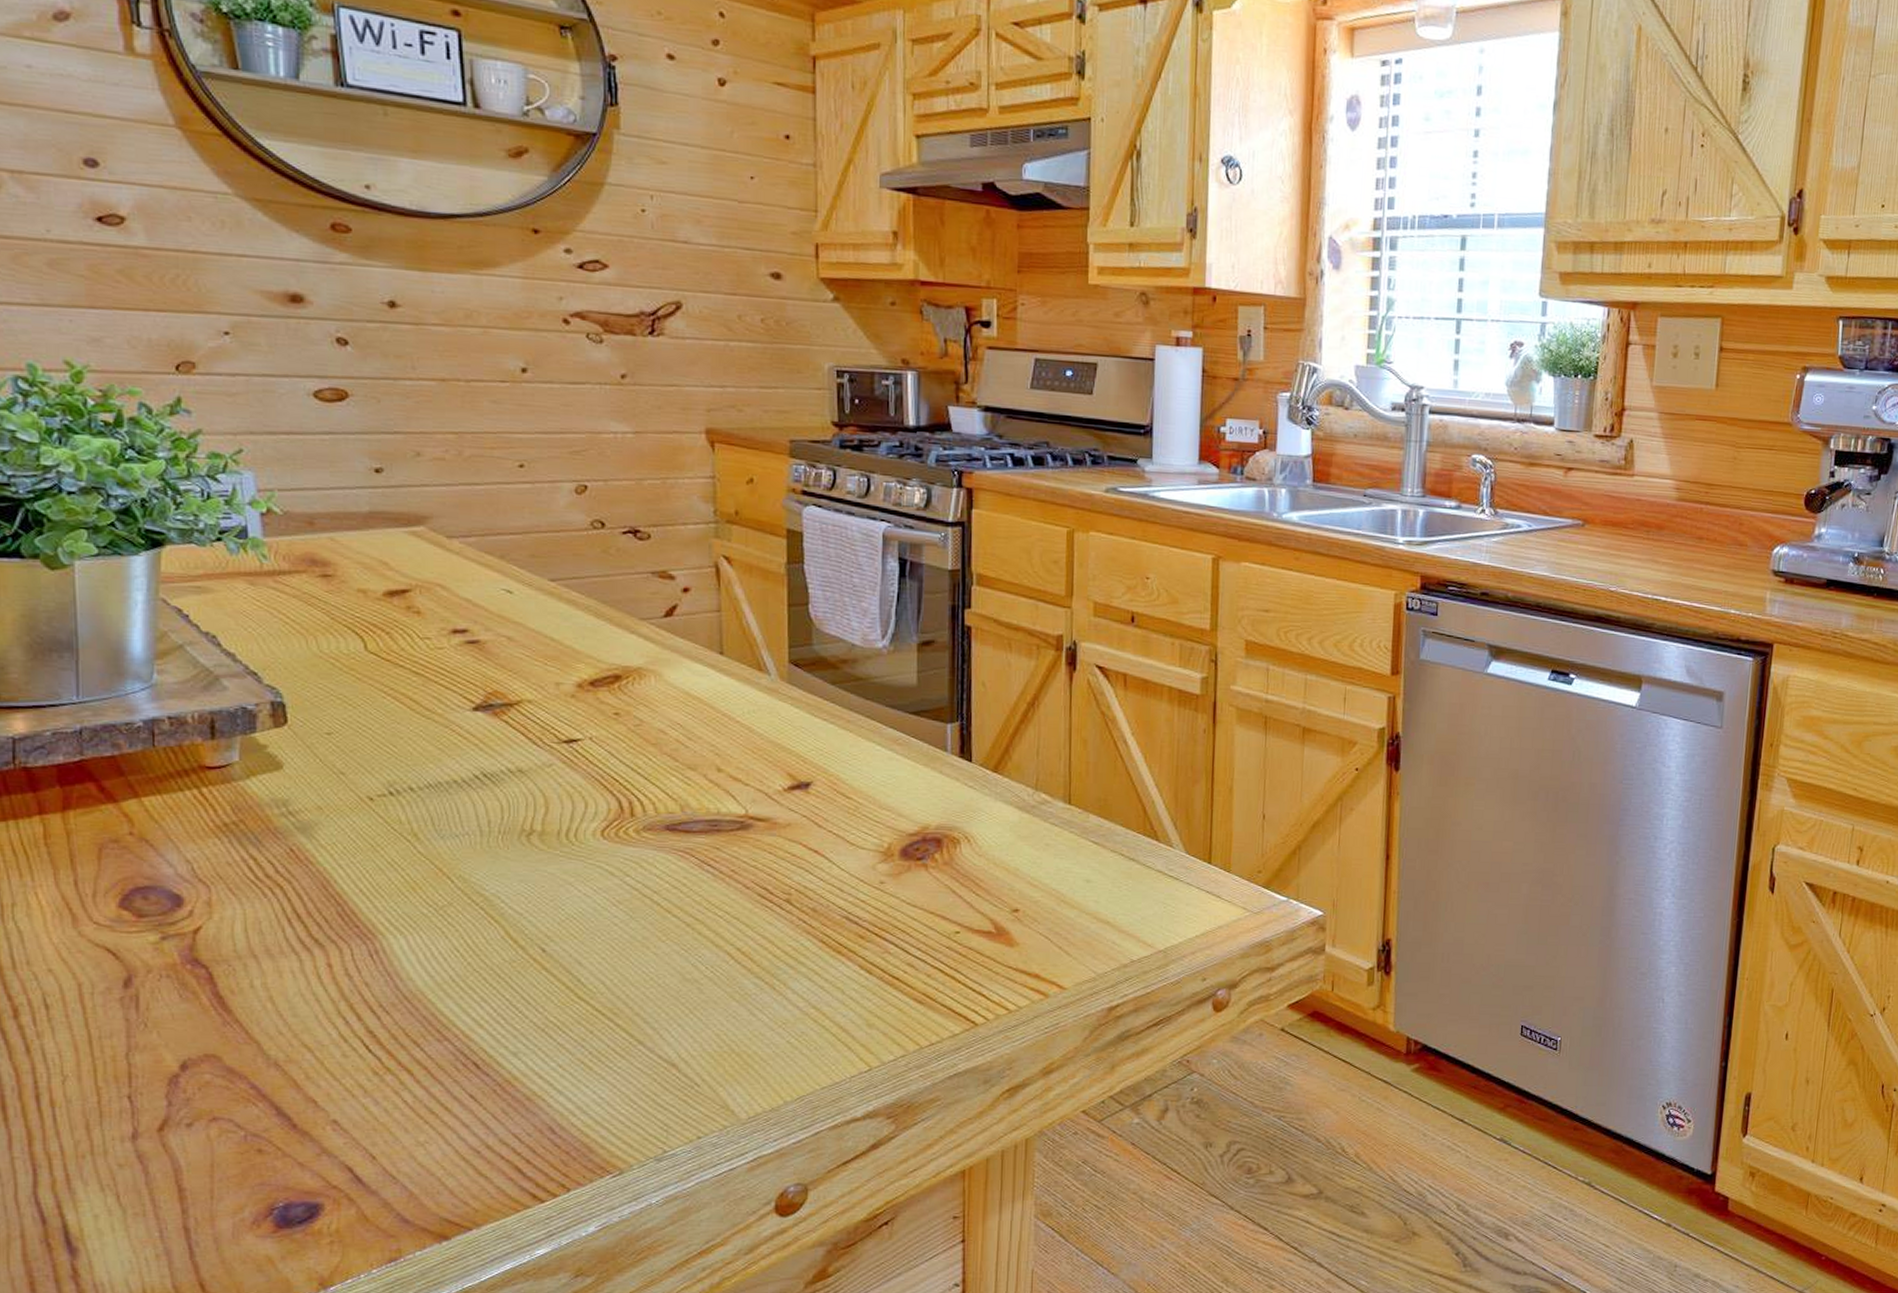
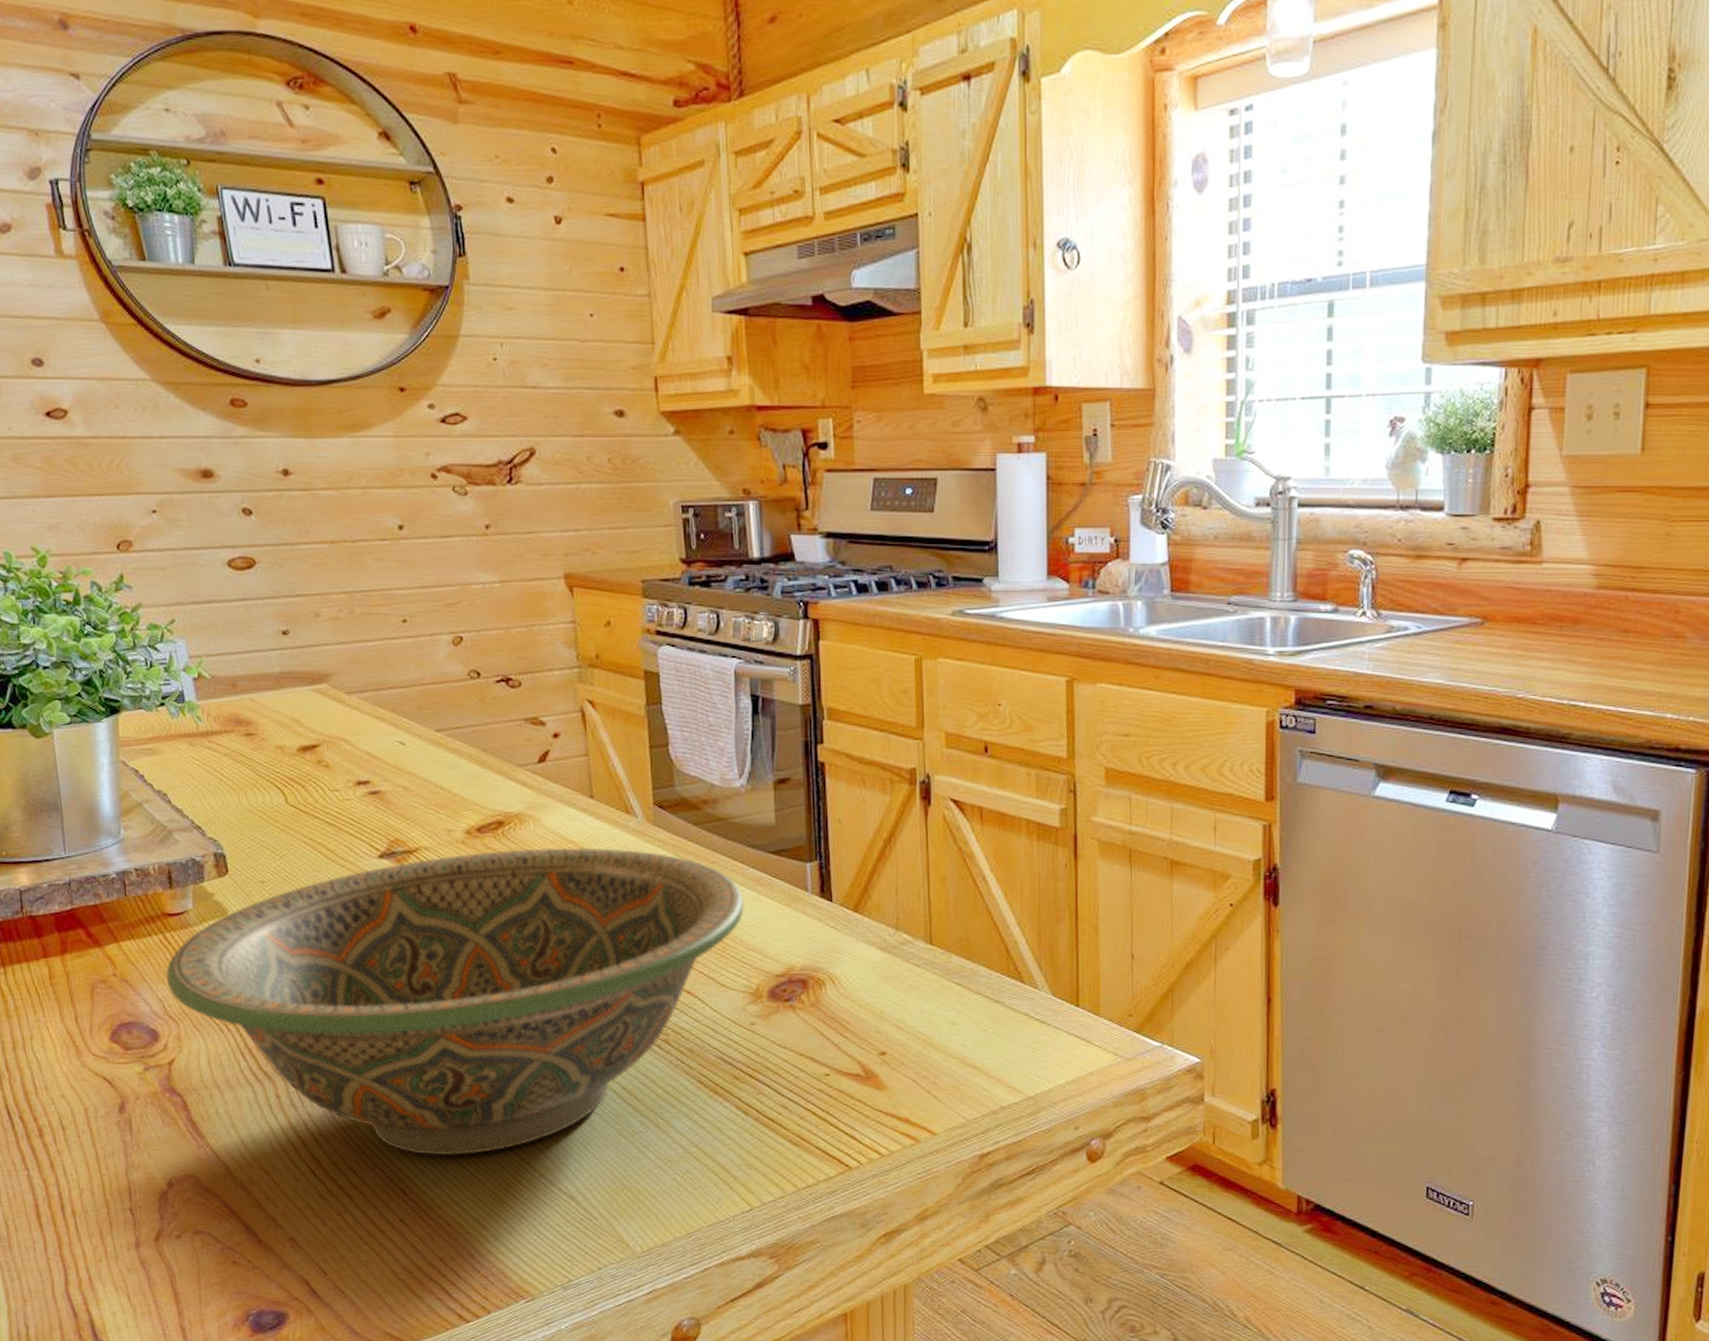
decorative bowl: none [198,703,880,1025] -> present [165,847,744,1156]

